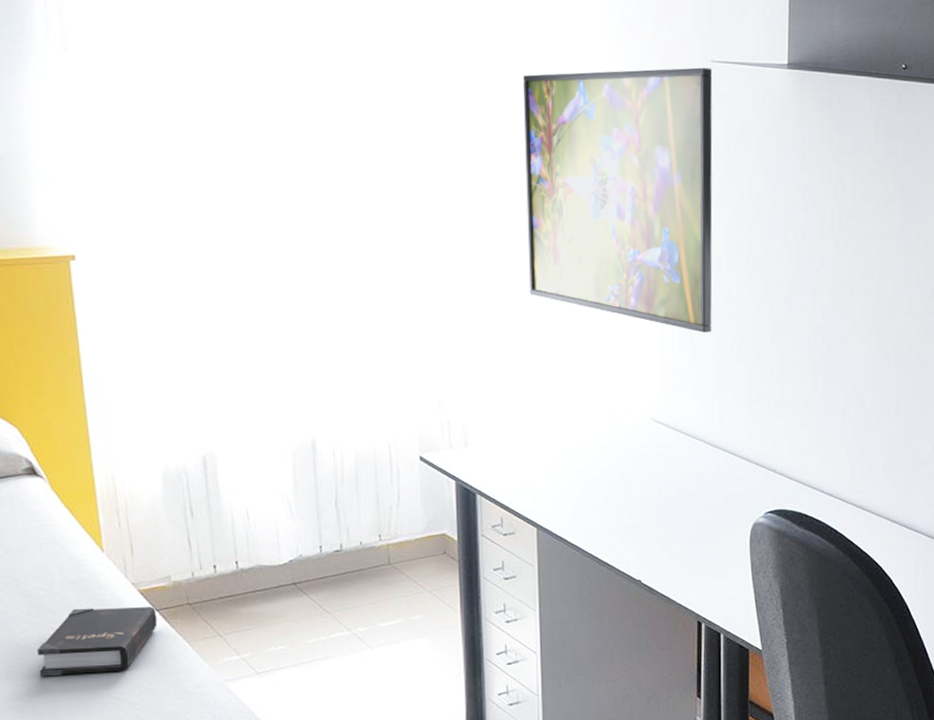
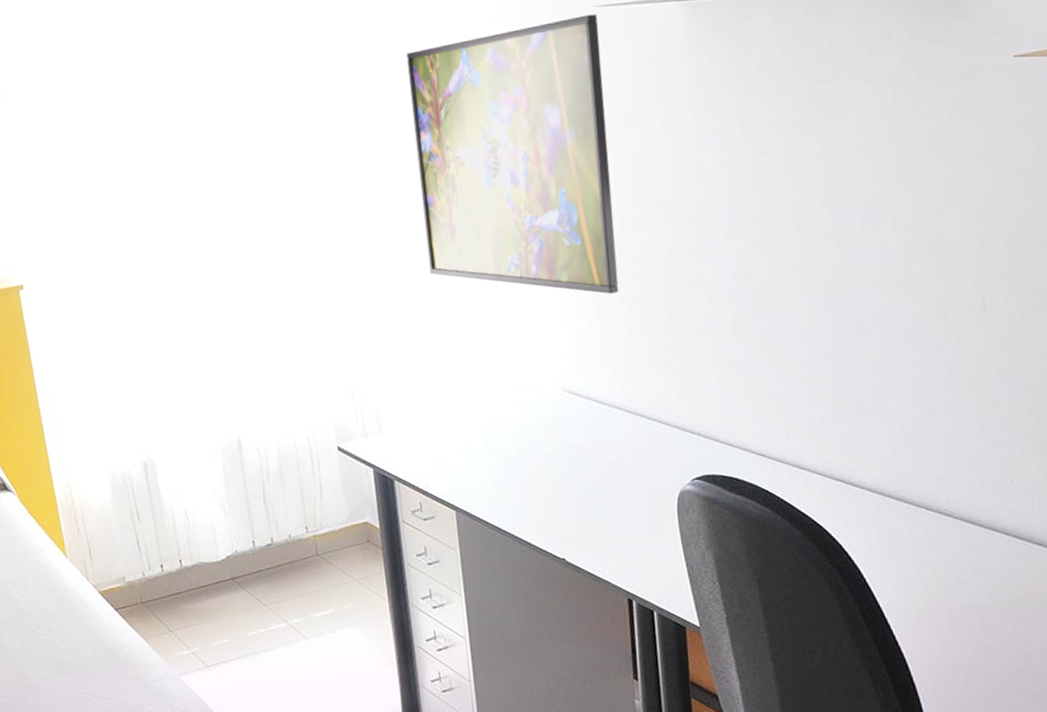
hardback book: present [36,607,158,677] -> none [19,607,117,675]

